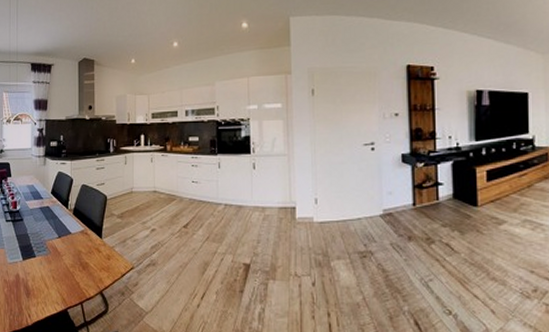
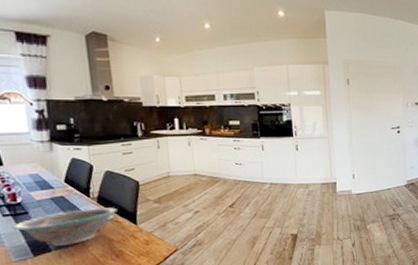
bowl: none [11,219,88,254] -> present [12,207,118,247]

